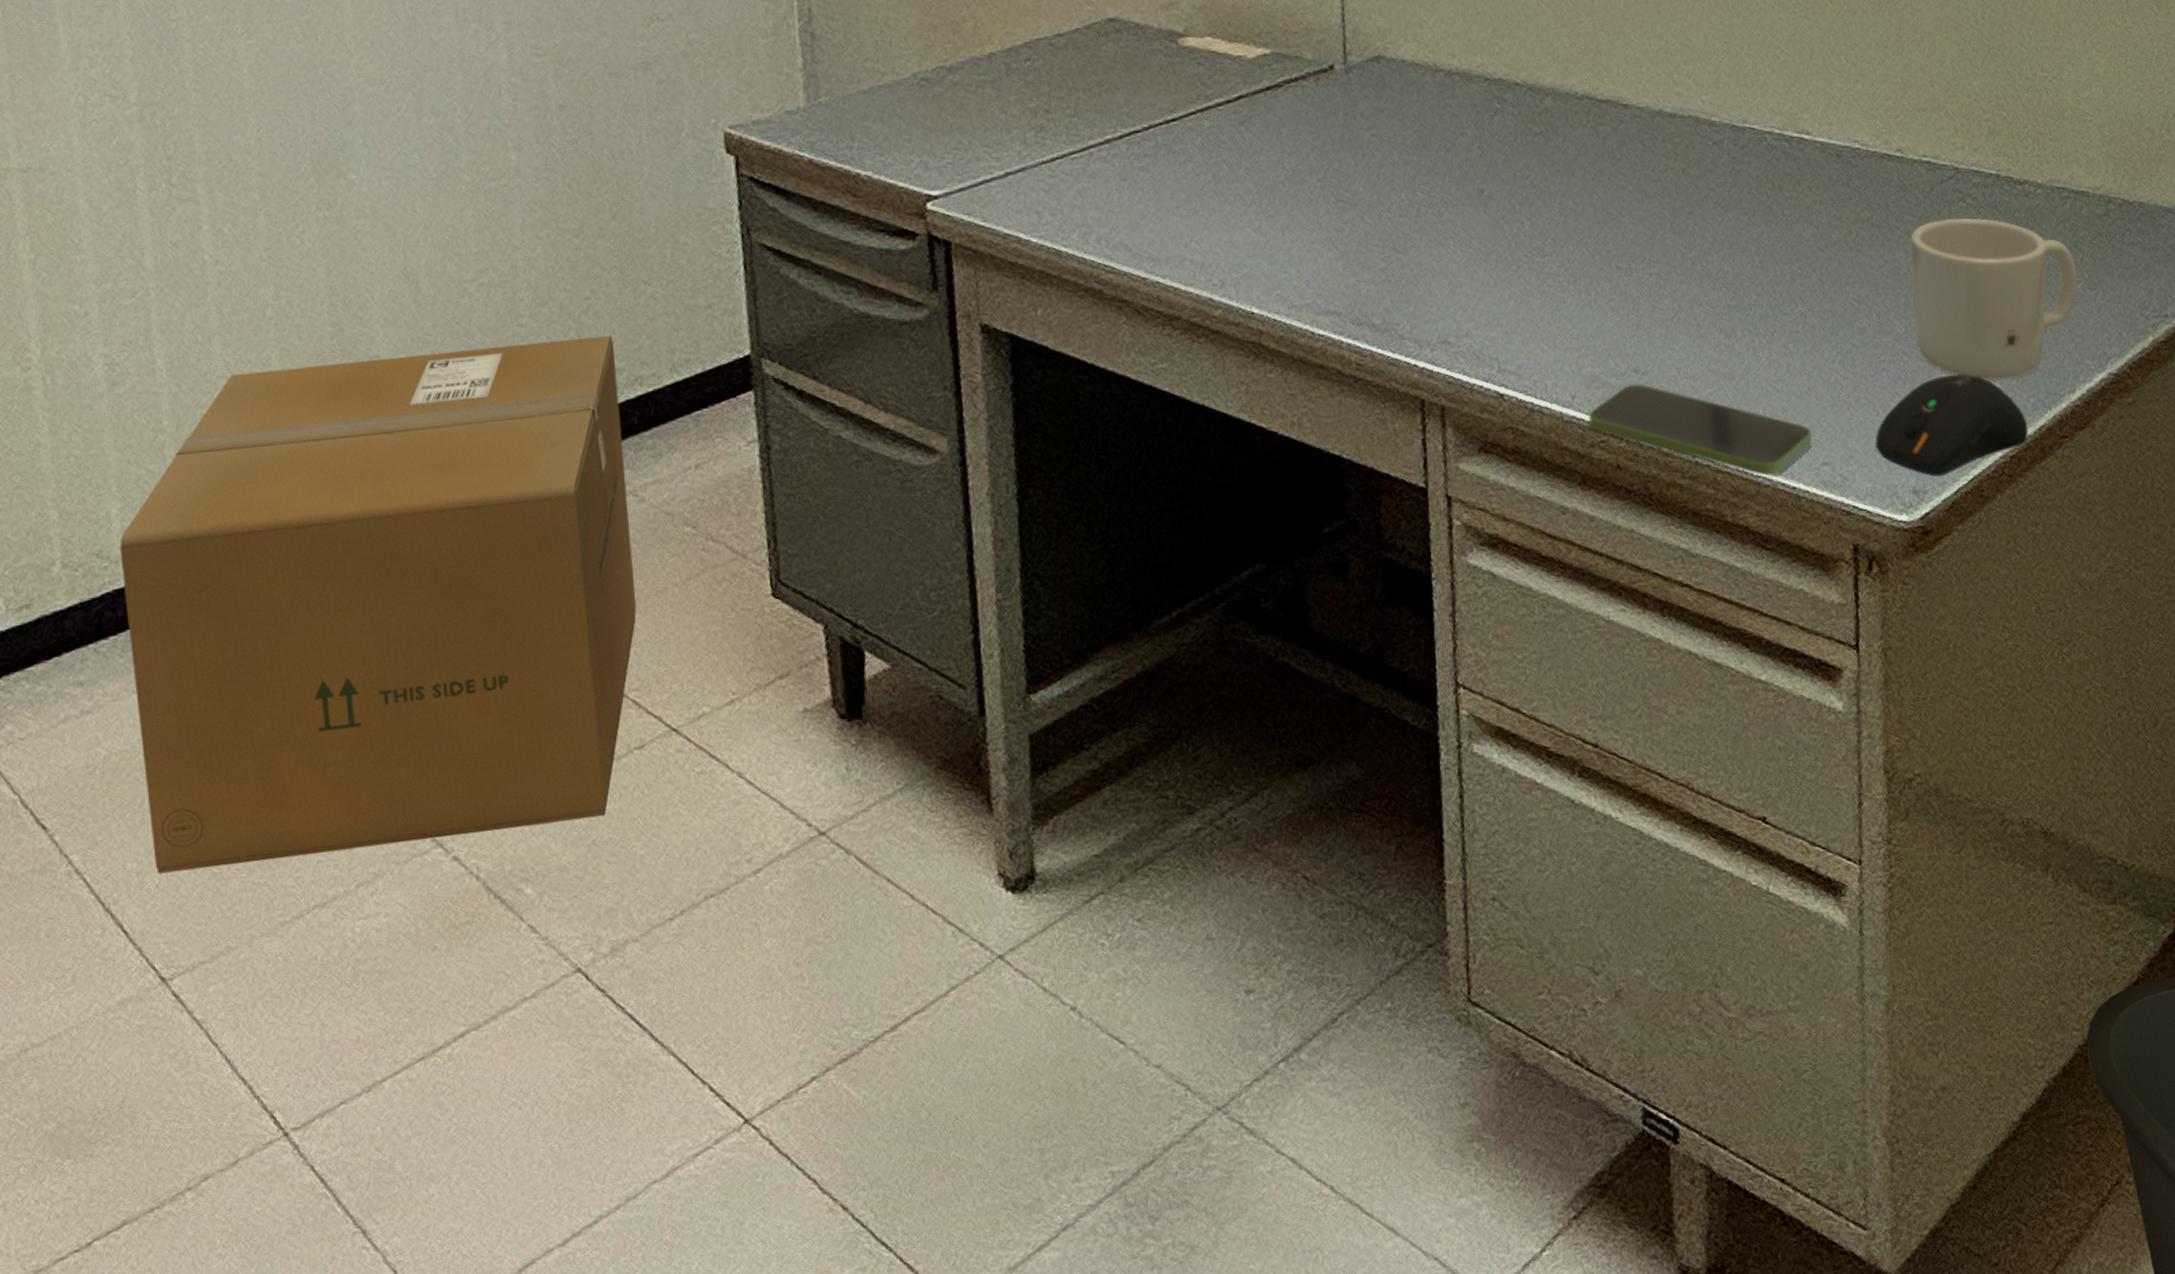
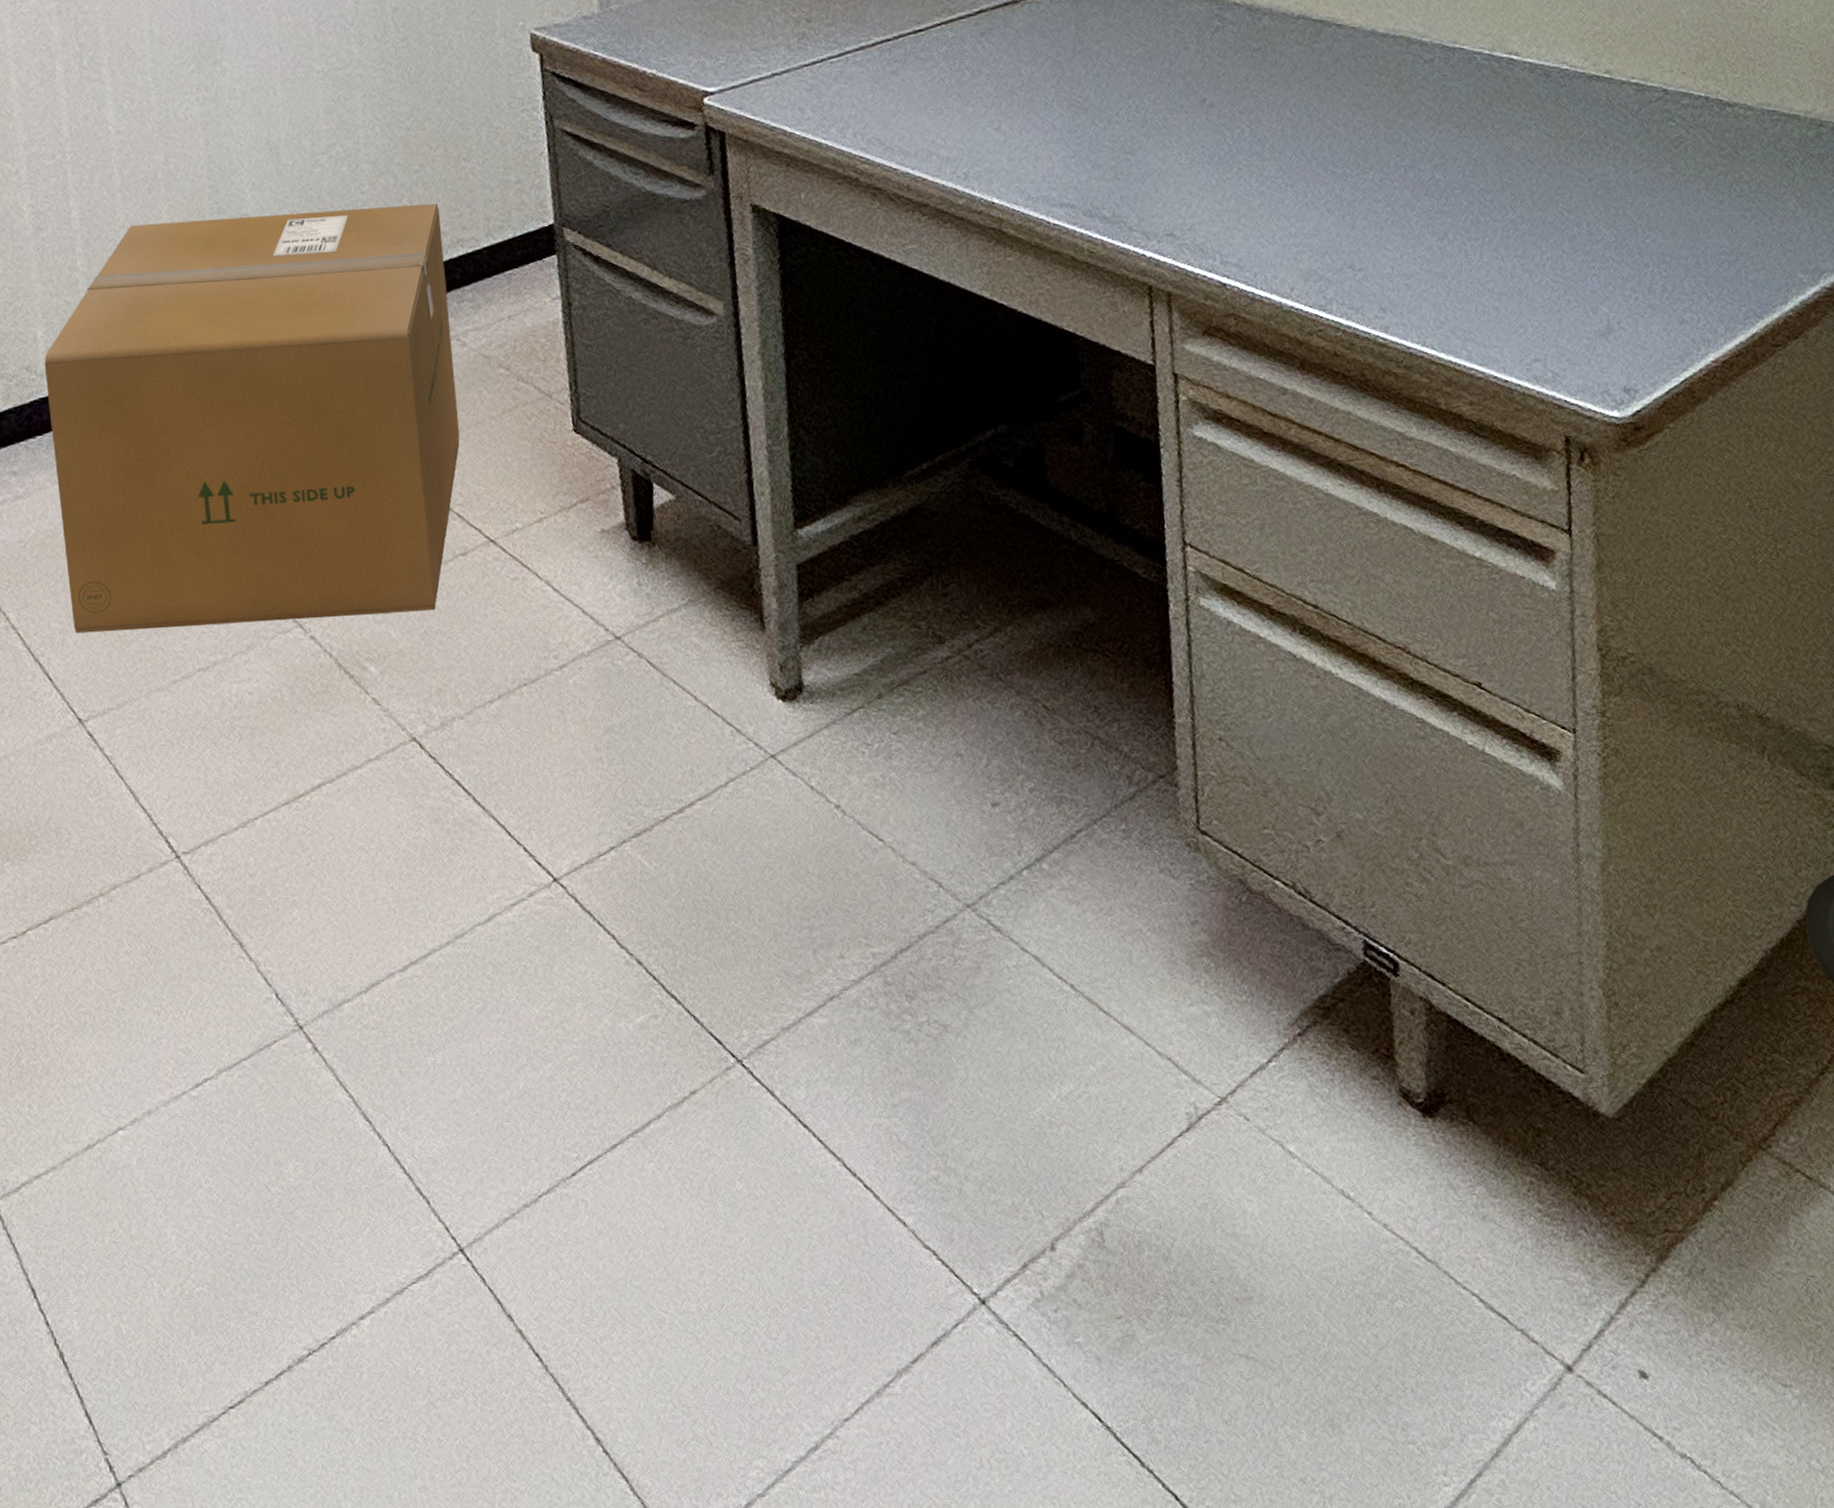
phone: present [1588,383,1813,476] -> none [1306,278,1524,369]
computer mouse: present [1875,374,2029,477] -> none [1586,282,1740,378]
mug: present [1911,217,2078,380] -> none [1620,136,1789,289]

